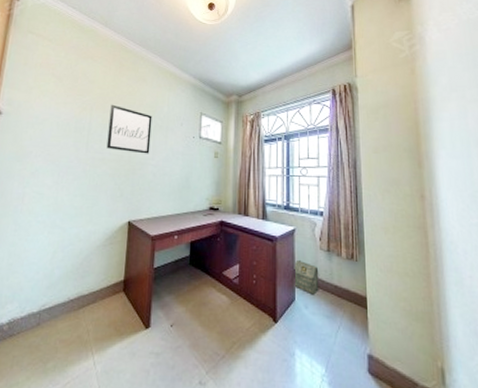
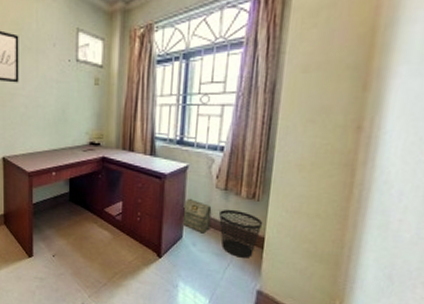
wastebasket: none [326,269,364,320] -> present [219,209,263,258]

